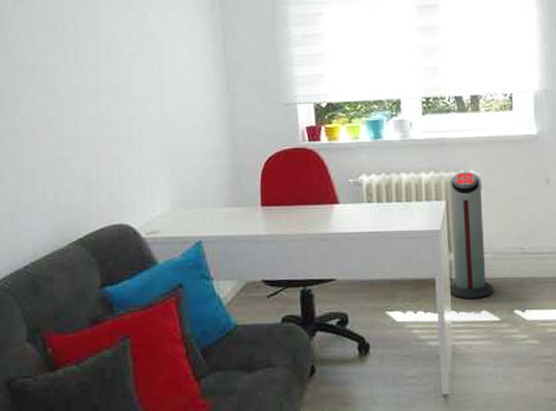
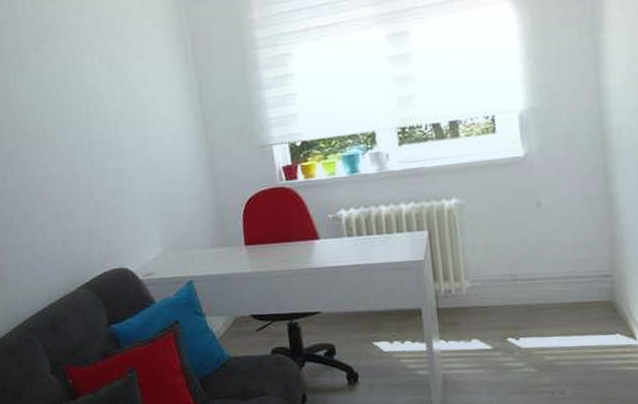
air purifier: present [449,171,494,299] -> none [430,199,484,328]

